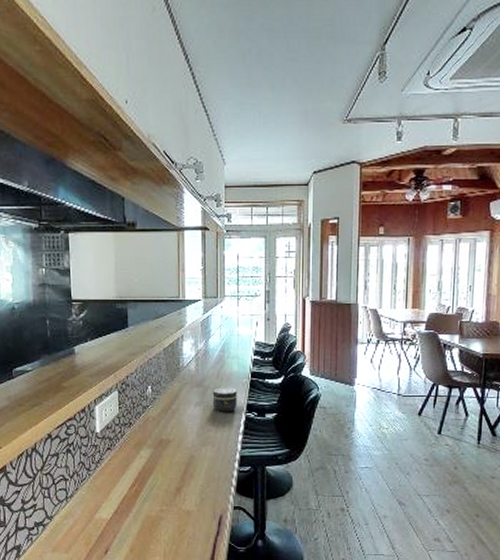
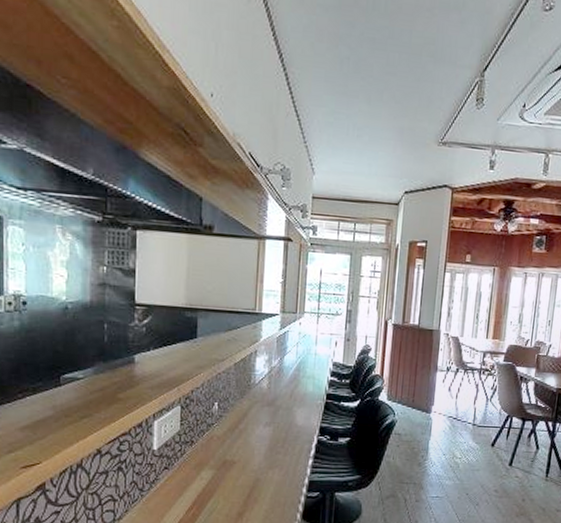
jar: present [212,387,237,412] -> none [283,408,311,434]

